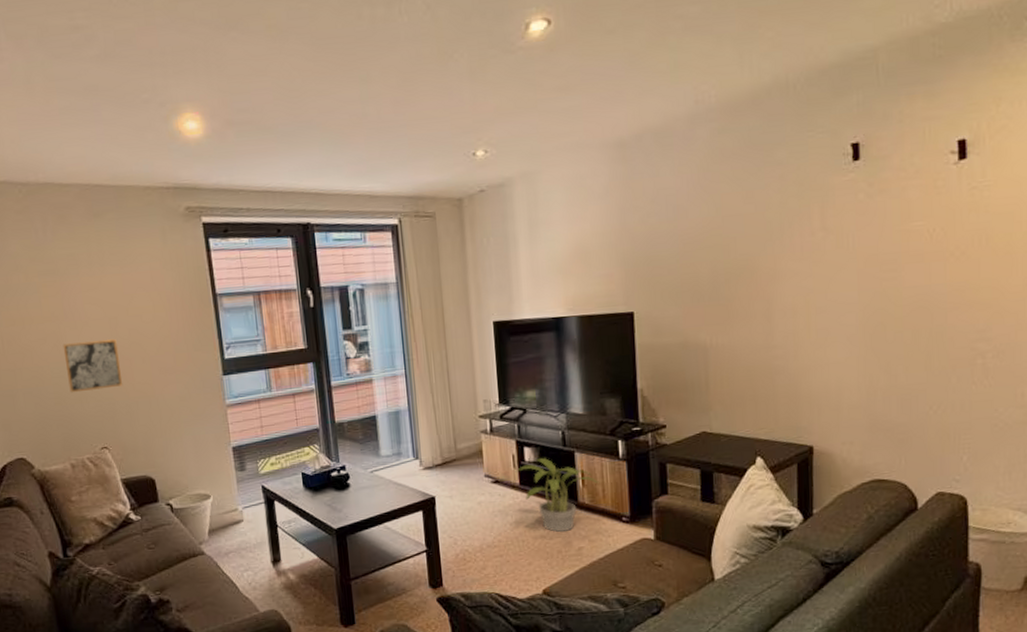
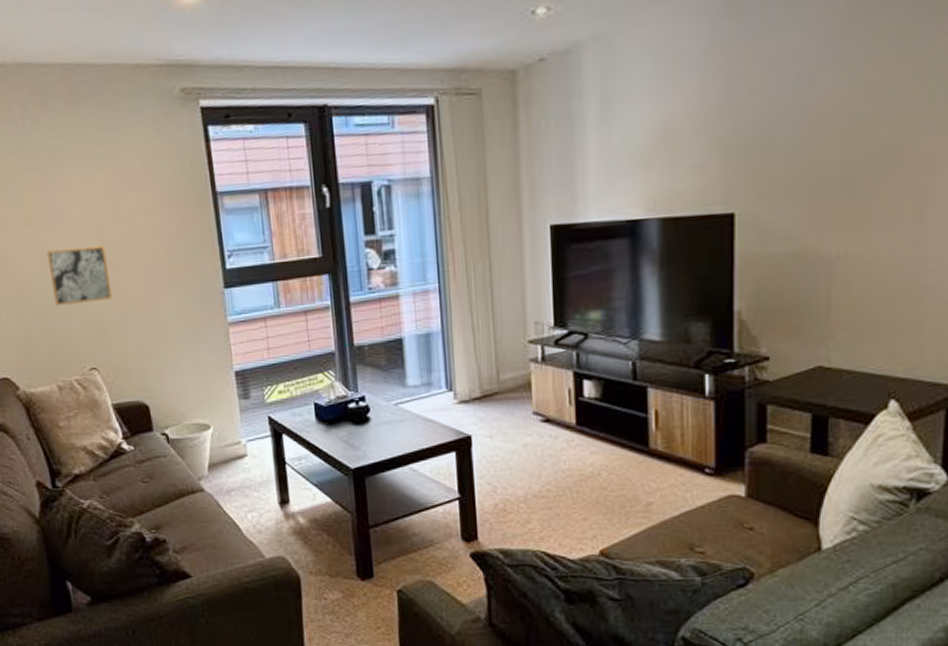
potted plant: present [515,457,599,532] -> none [570,392,677,483]

